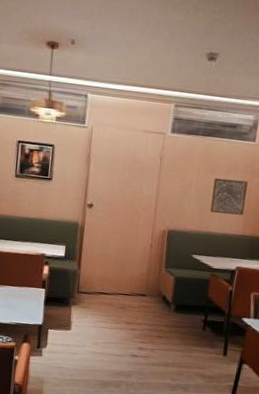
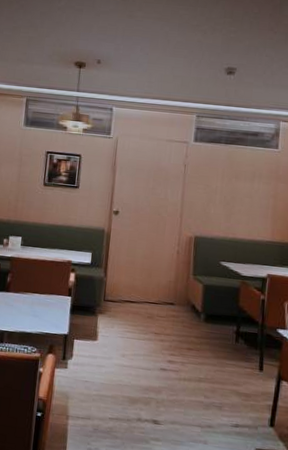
wall art: present [209,177,248,215] -> none [236,184,273,221]

